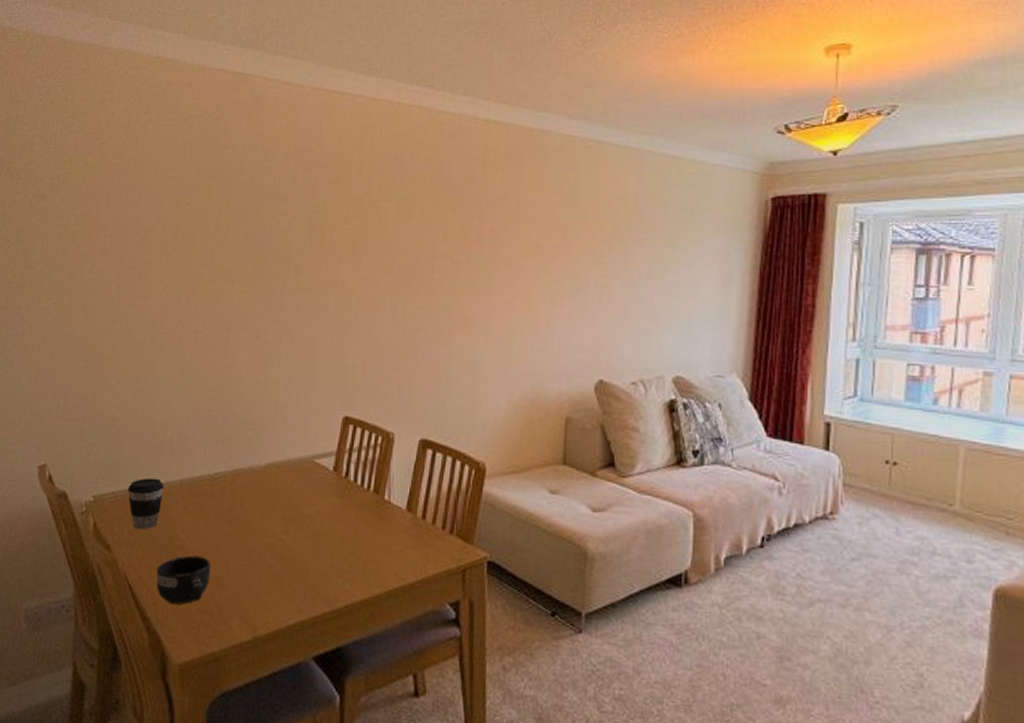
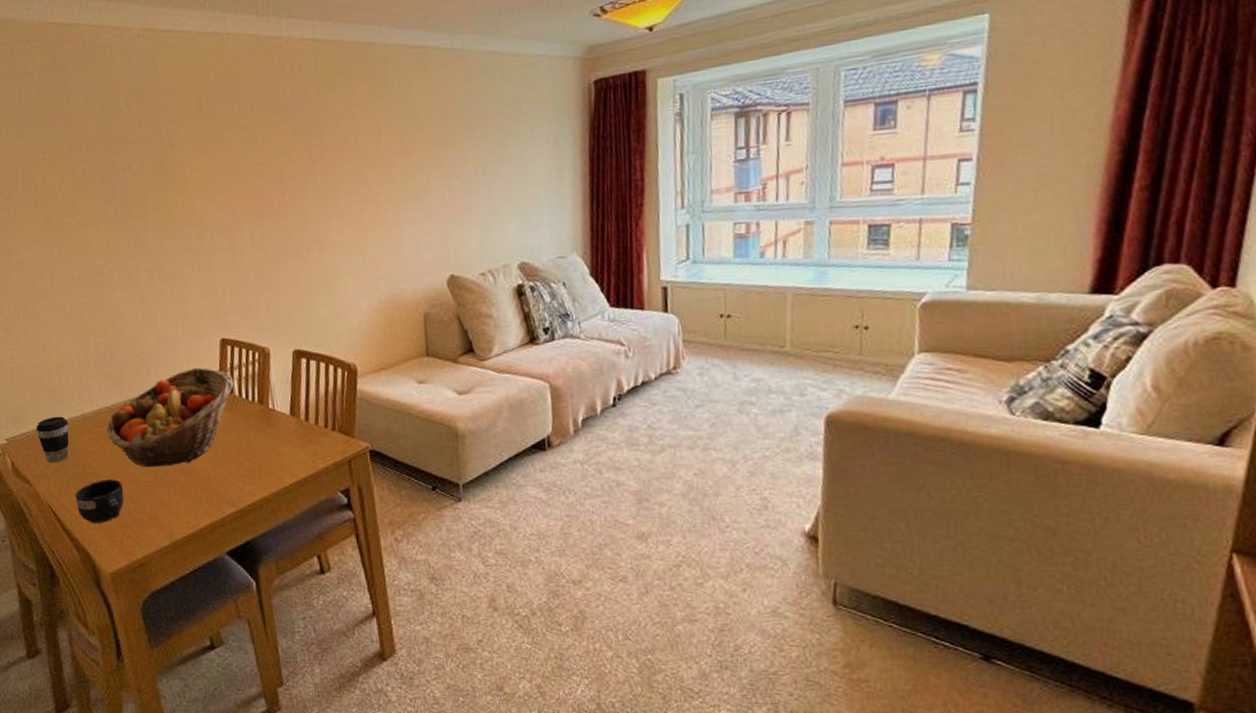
fruit basket: none [204,444,351,550] -> present [106,367,234,467]

